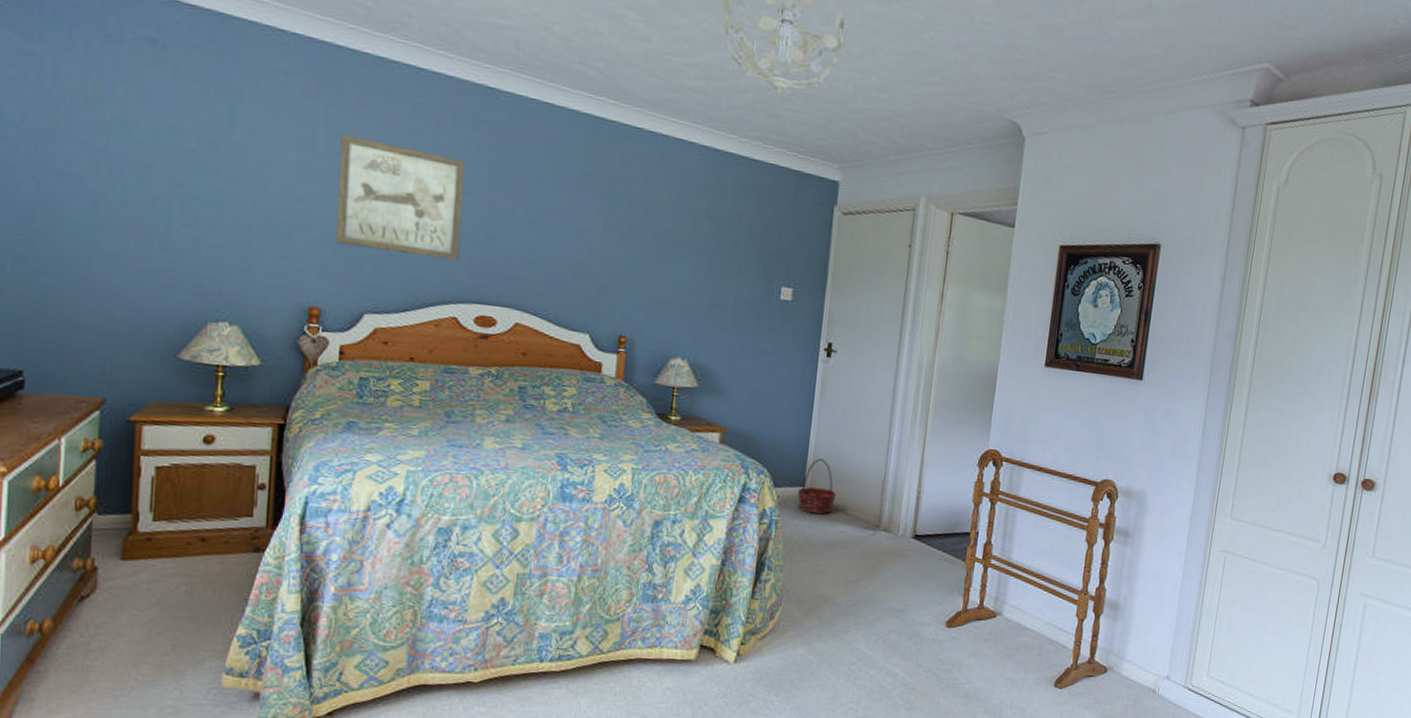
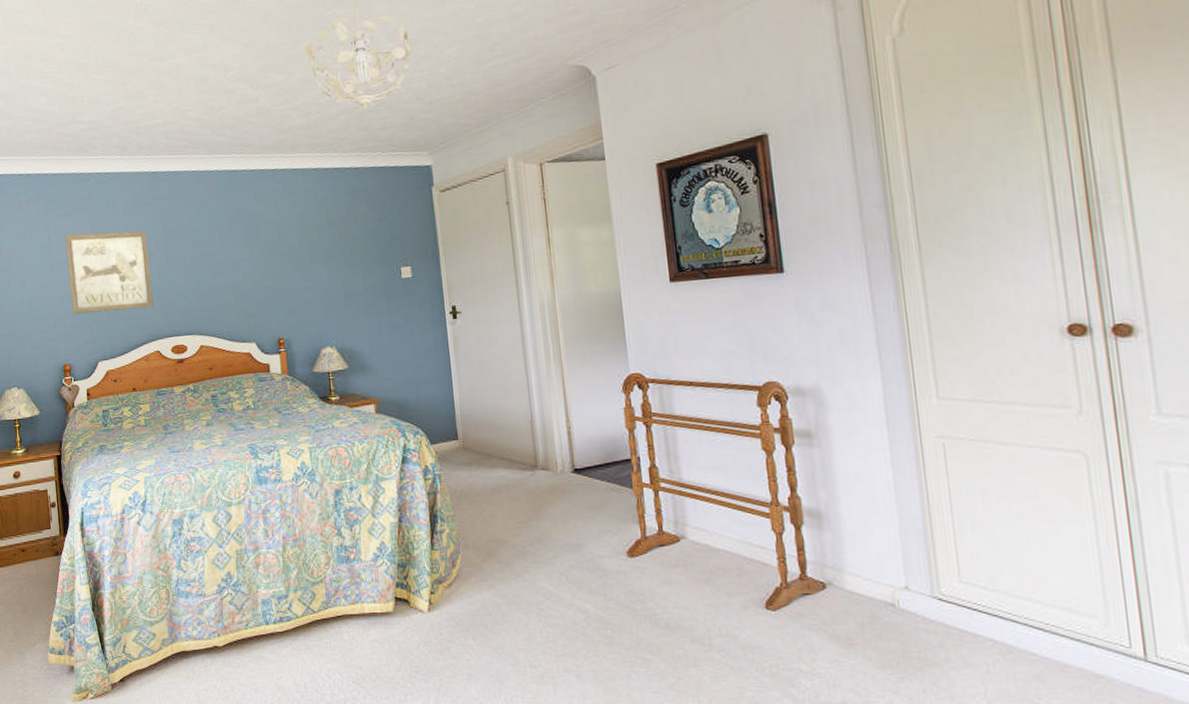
basket: present [797,458,837,515] -> none [453,411,490,464]

